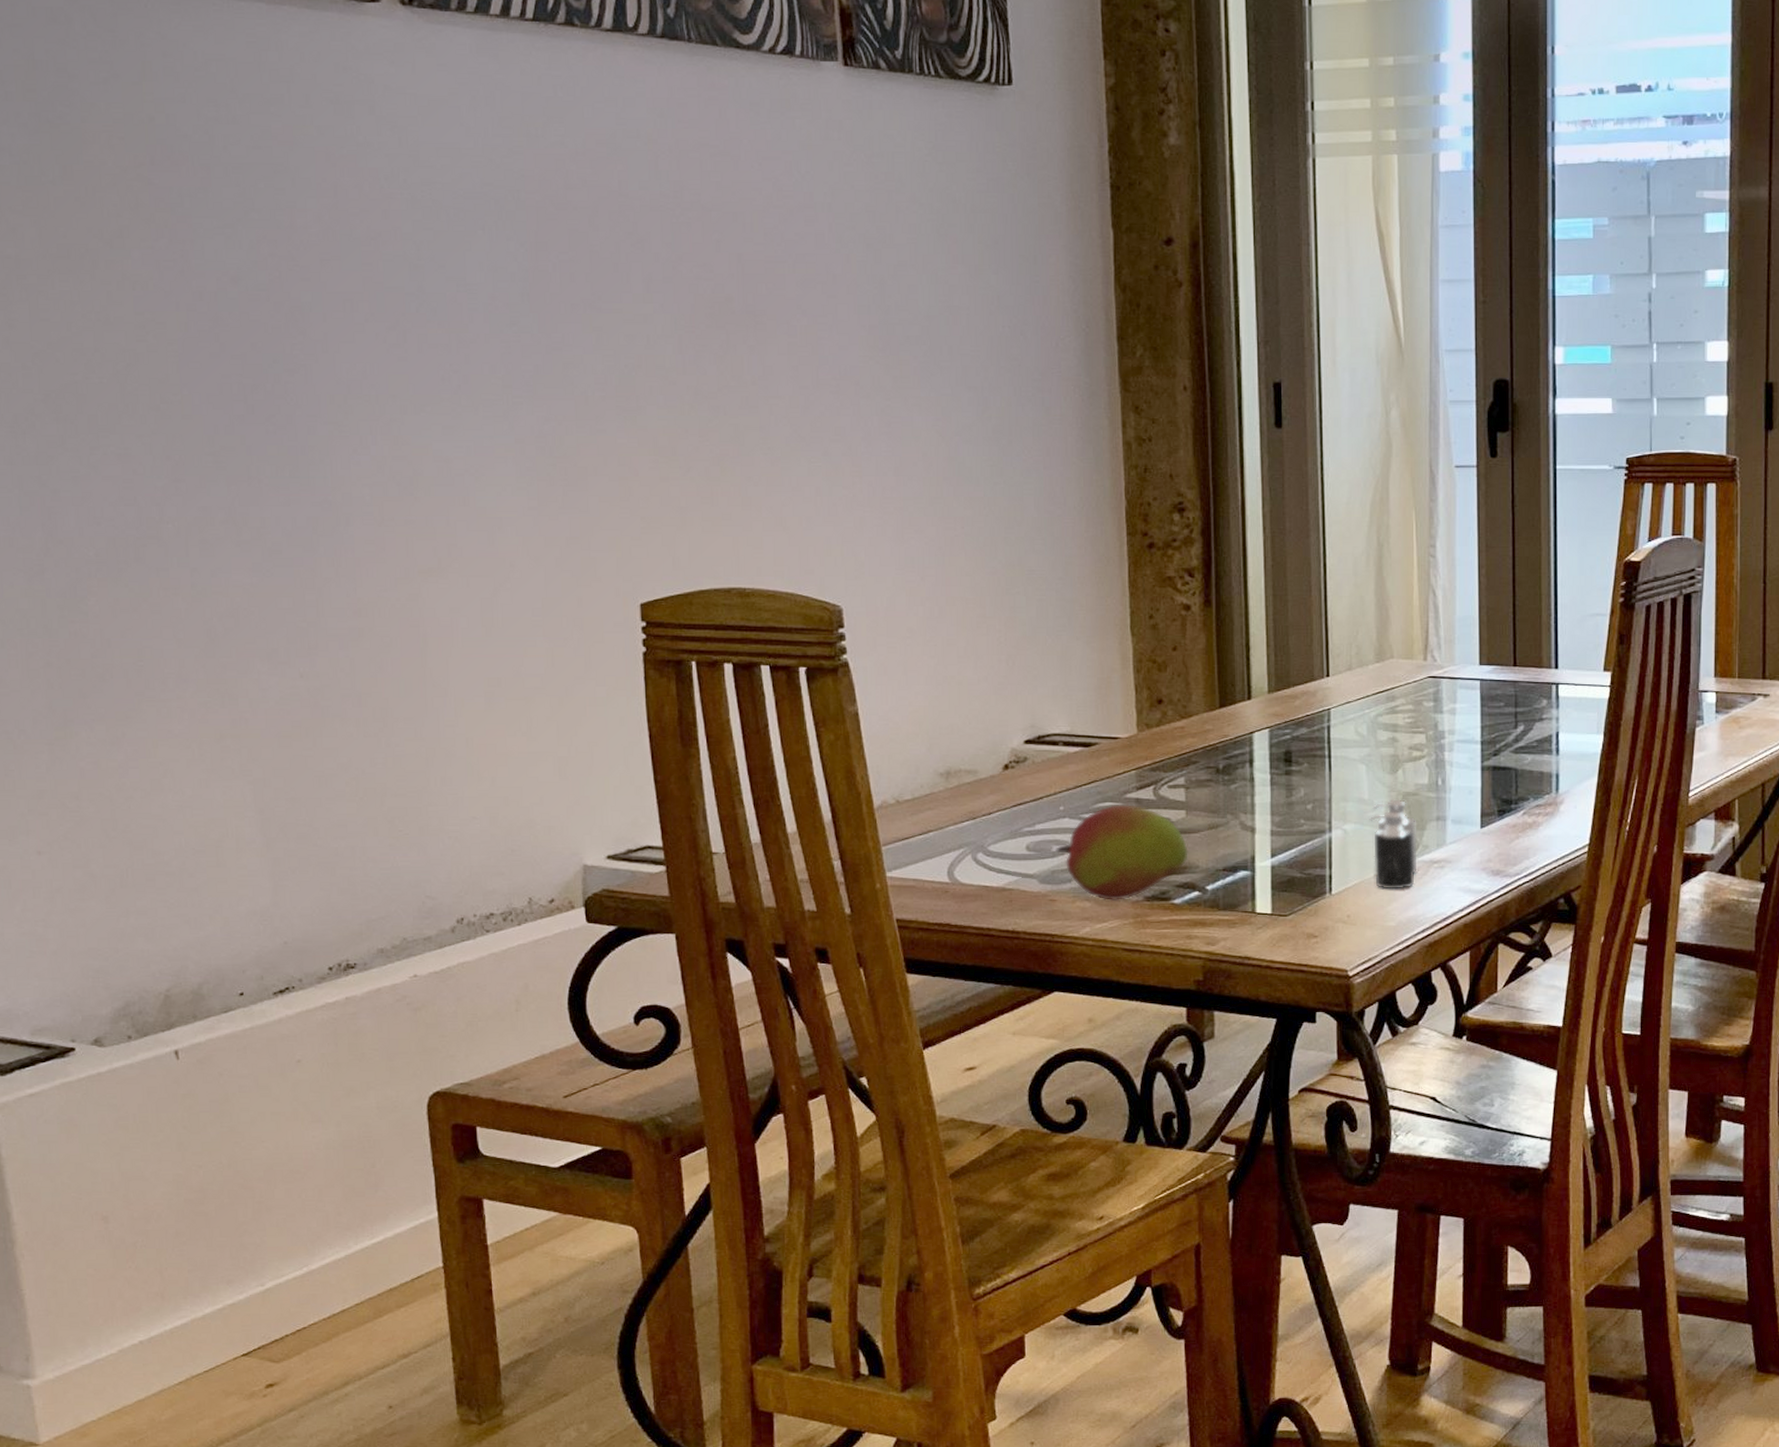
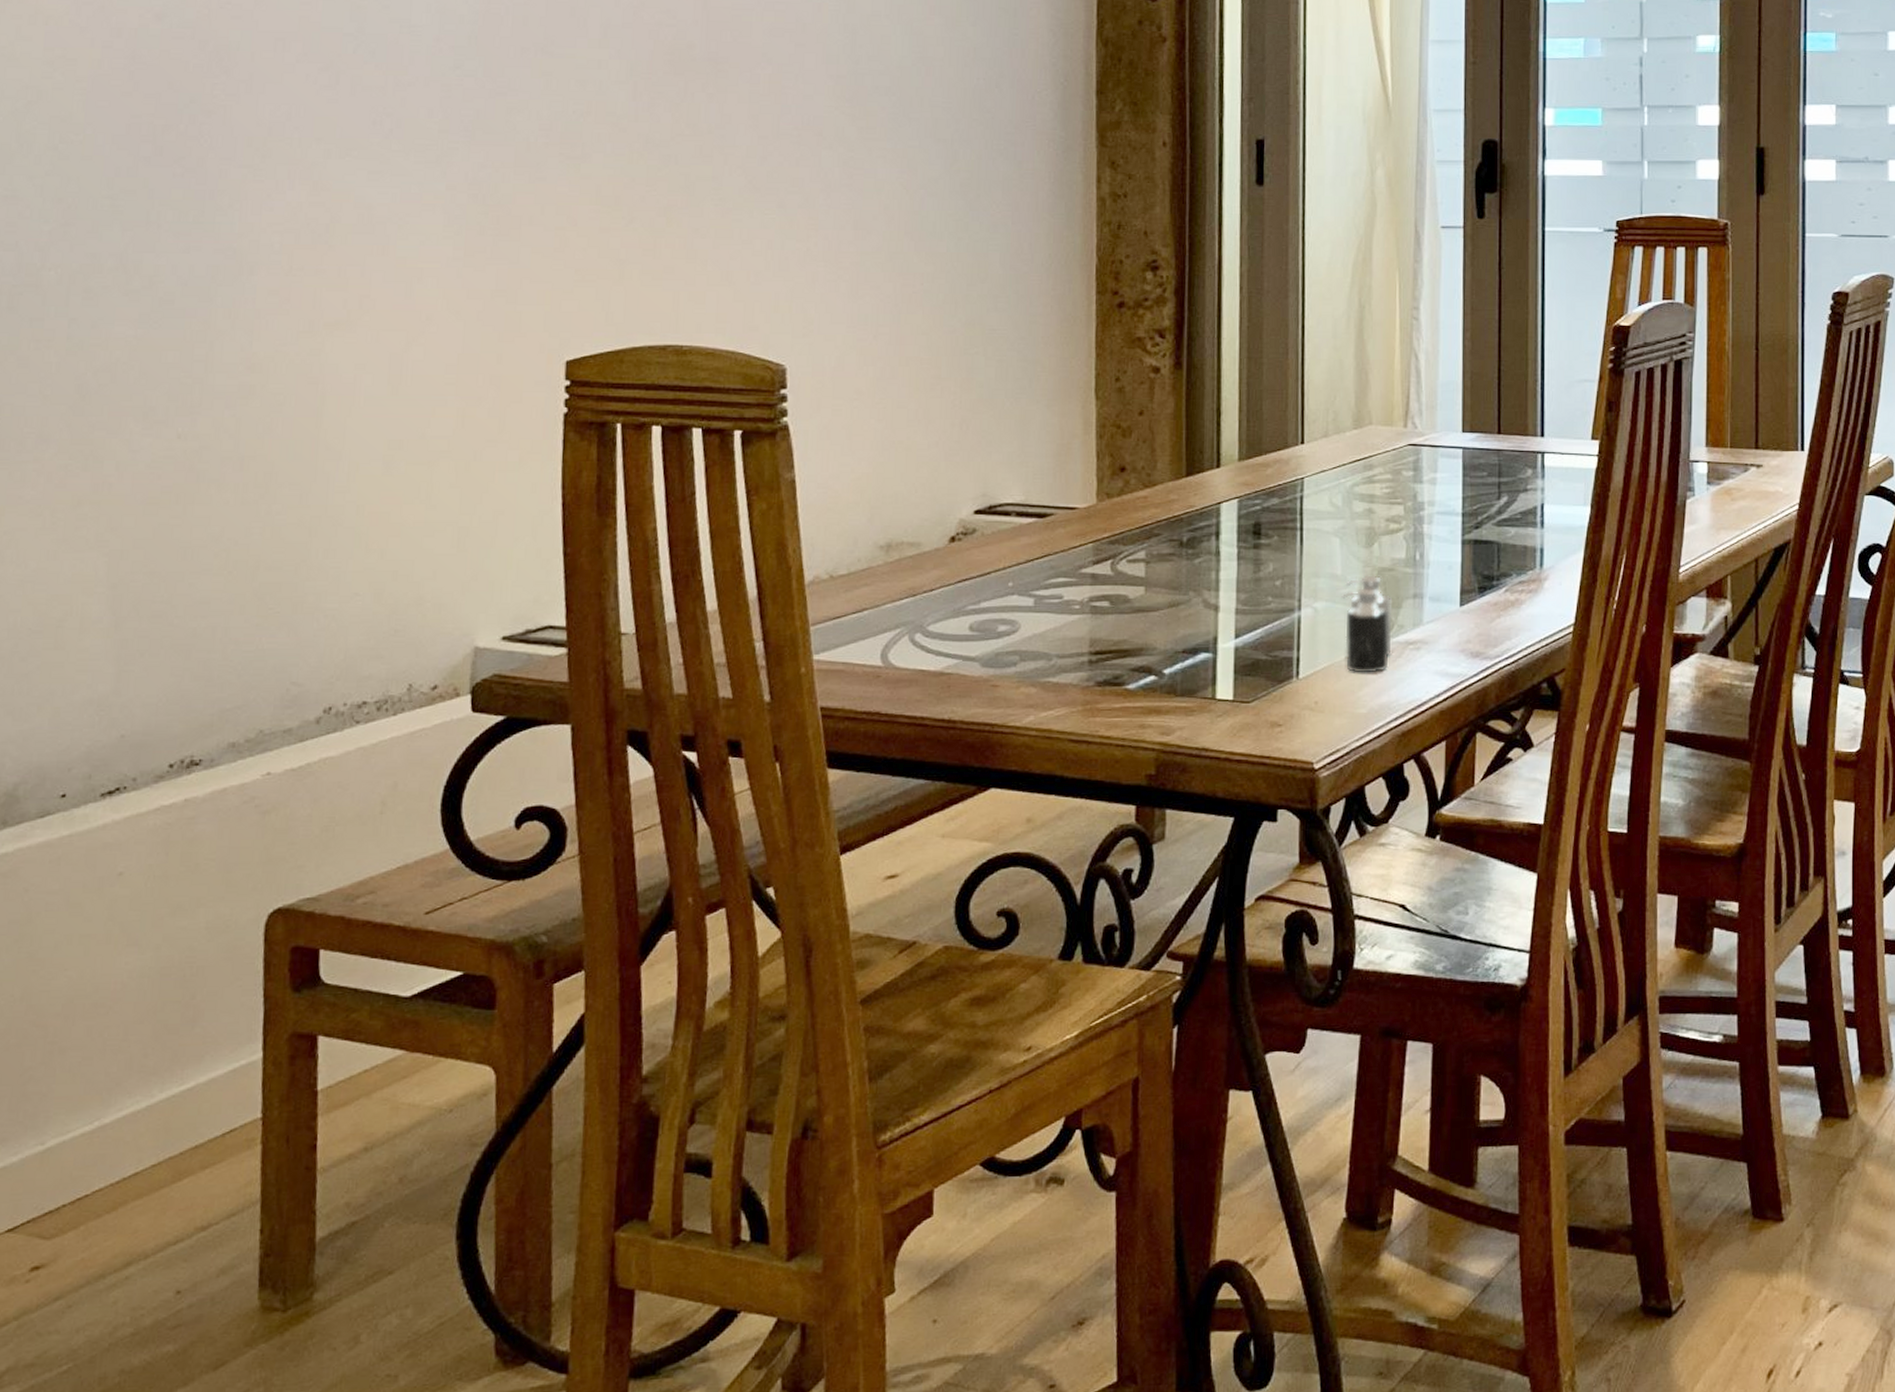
fruit: present [1056,805,1188,900] -> none [1001,580,1146,686]

